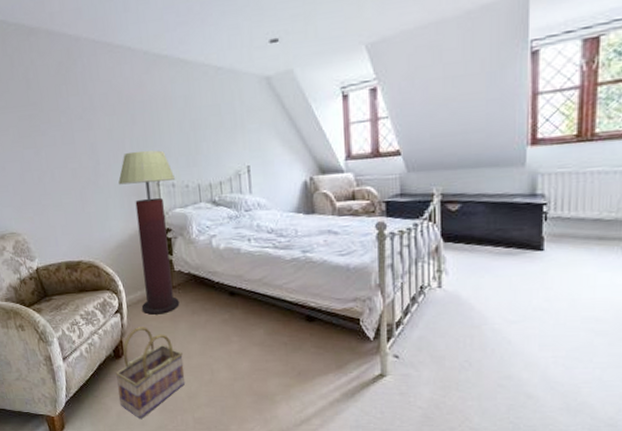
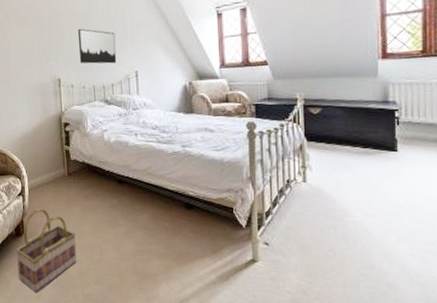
floor lamp: present [118,150,180,315] -> none [26,56,74,198]
wall art: none [178,116,225,159] -> present [78,28,117,64]

